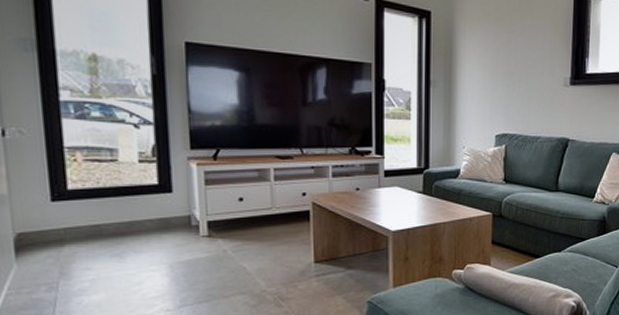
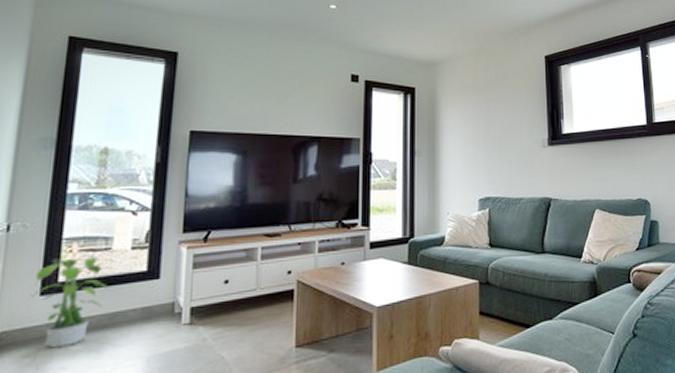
potted plant: none [39,164,123,251] -> present [28,254,110,349]

